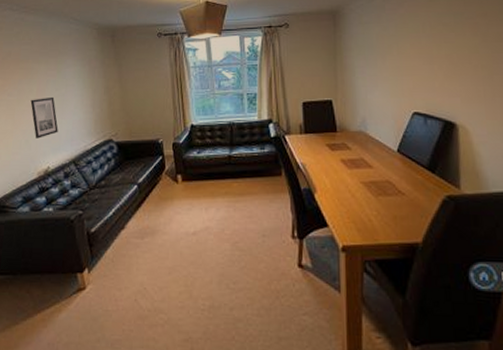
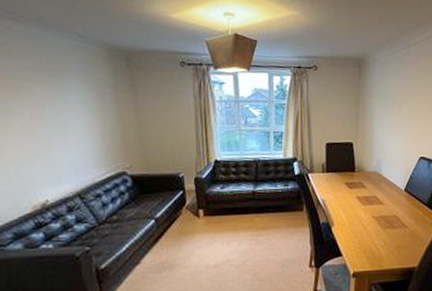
wall art: present [30,96,58,139] -> none [21,122,59,169]

